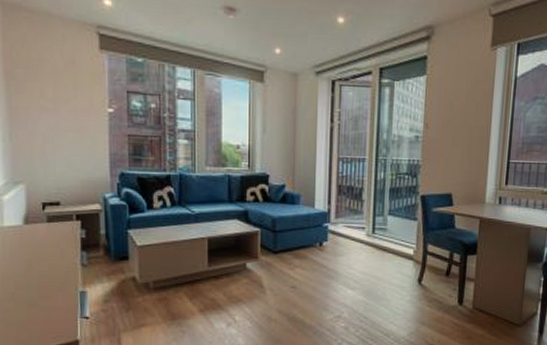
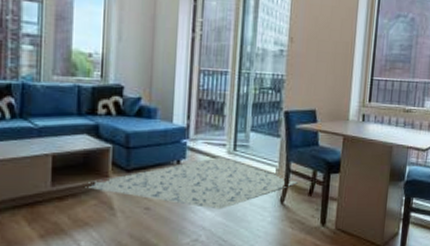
rug: none [238,239,435,289] -> present [85,157,298,210]

